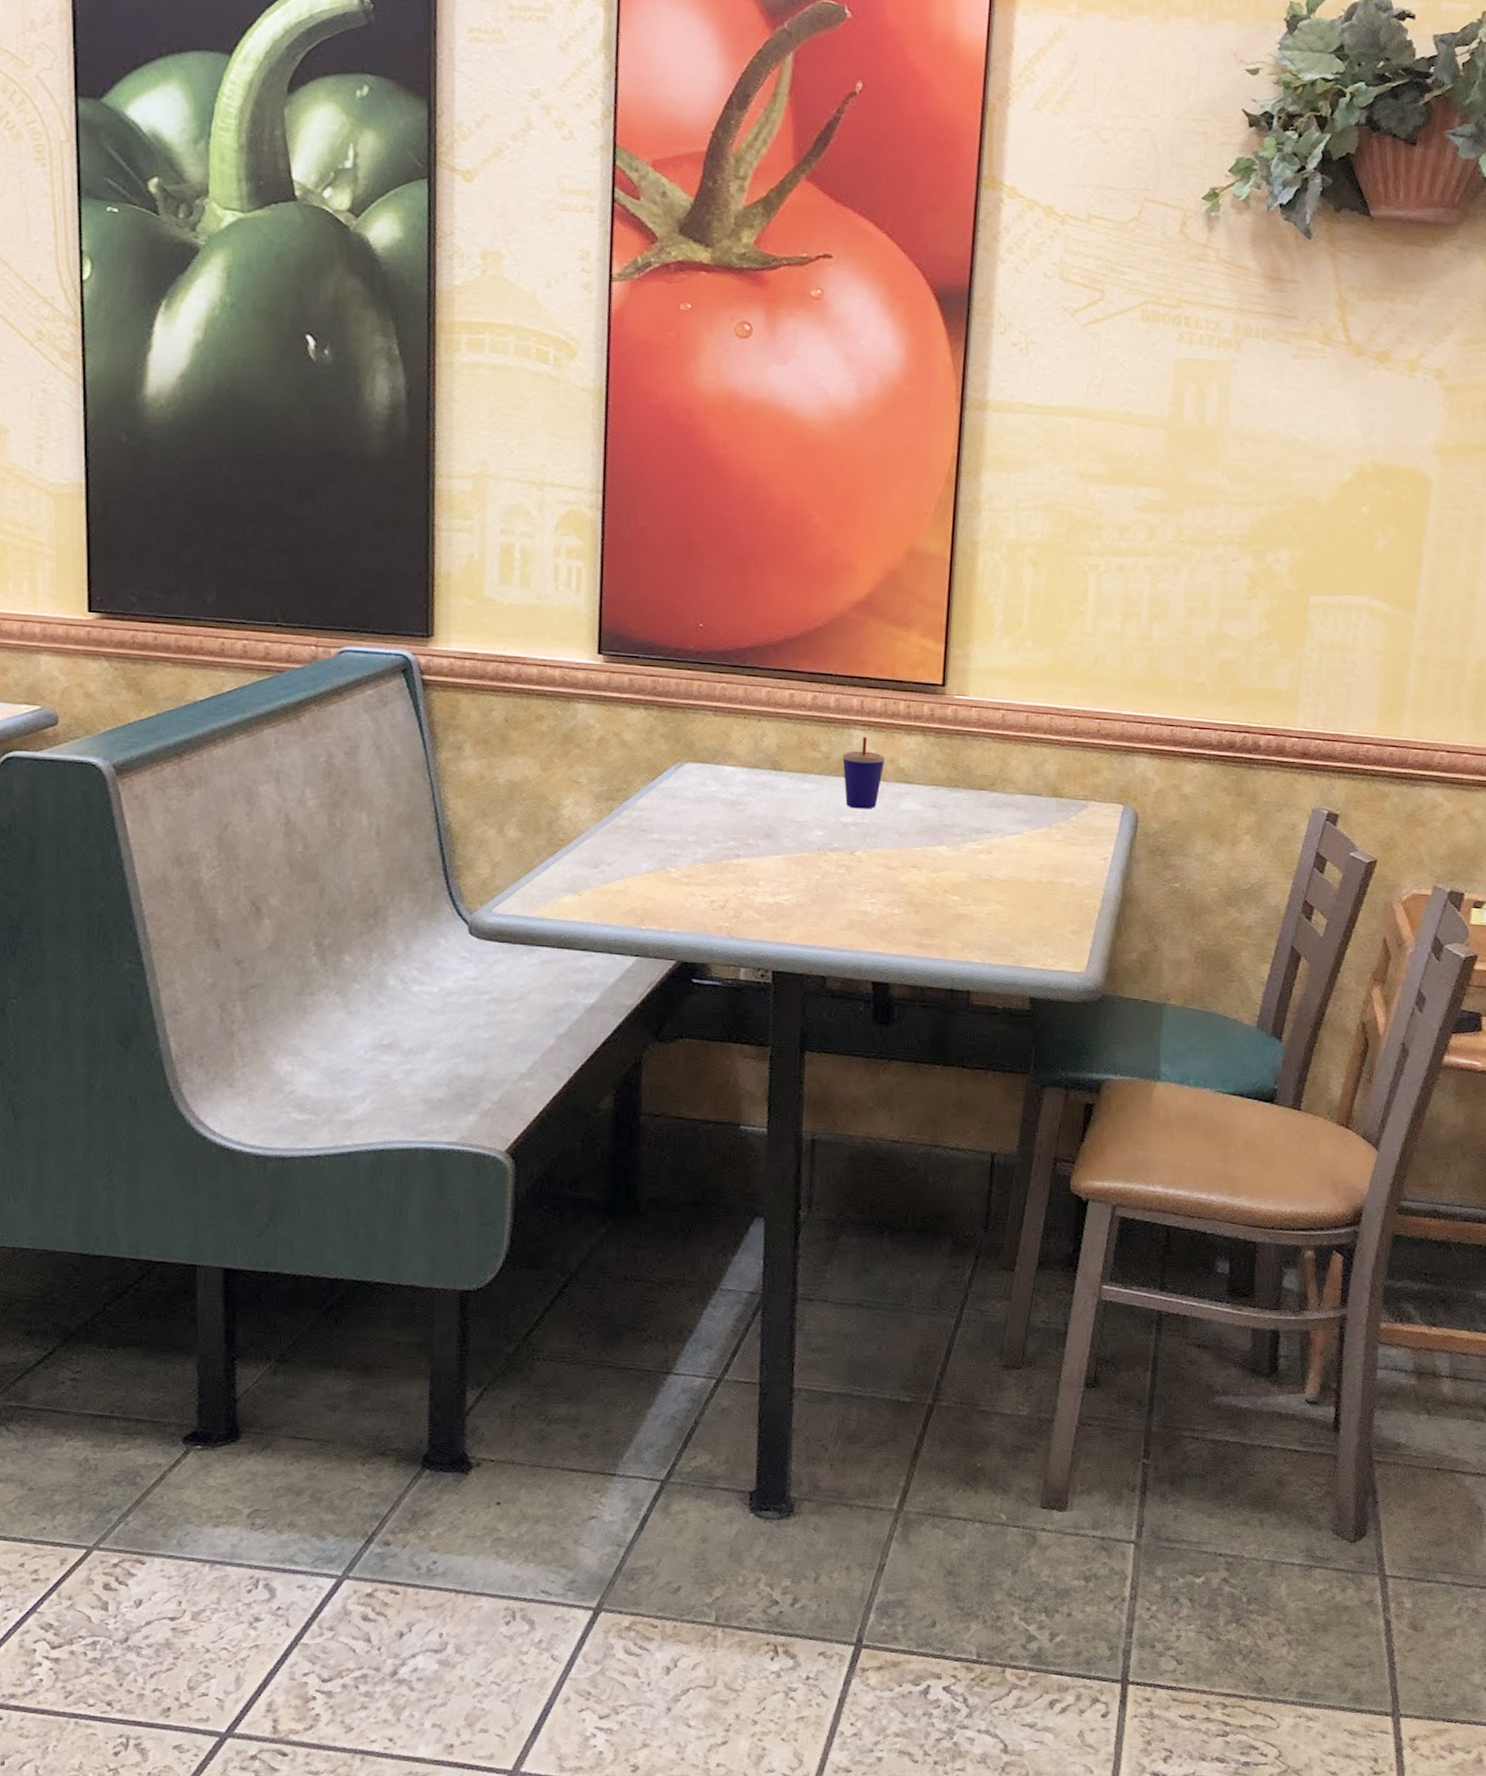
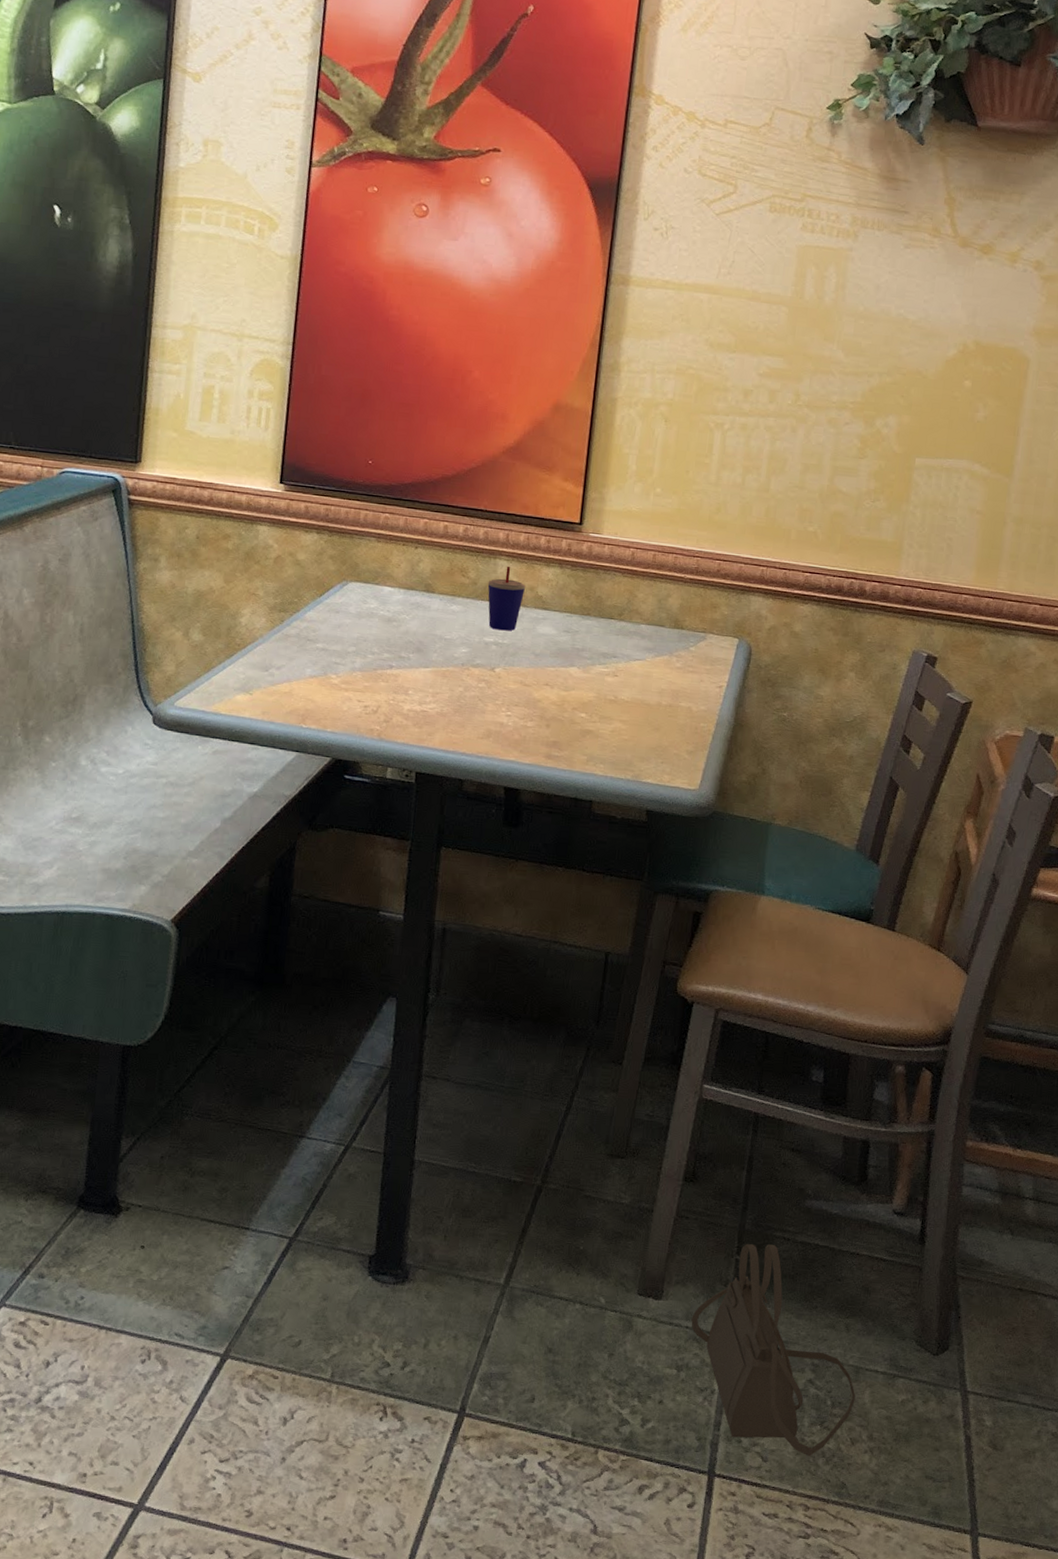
handbag: none [1098,1445,1272,1655] -> present [691,1243,856,1457]

